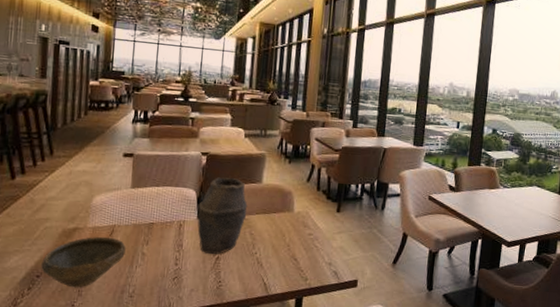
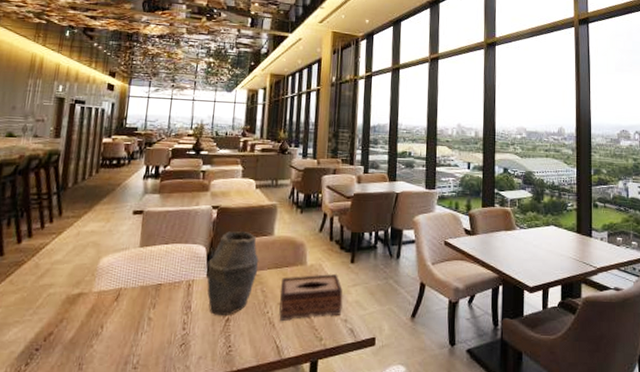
bowl: present [40,236,126,288] -> none [40,301,132,361]
tissue box: none [267,221,328,262] -> present [279,274,343,321]

